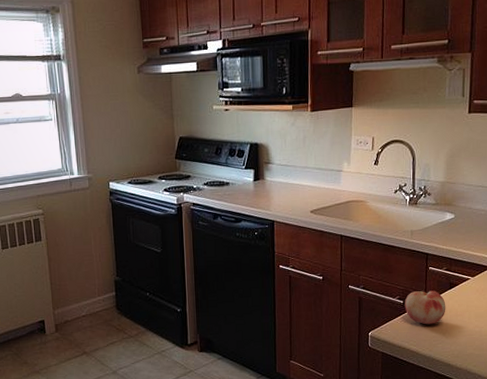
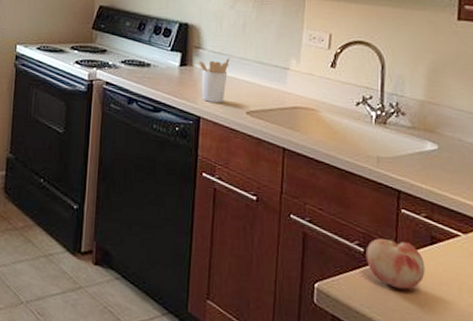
utensil holder: none [268,168,294,208] -> present [197,58,230,103]

